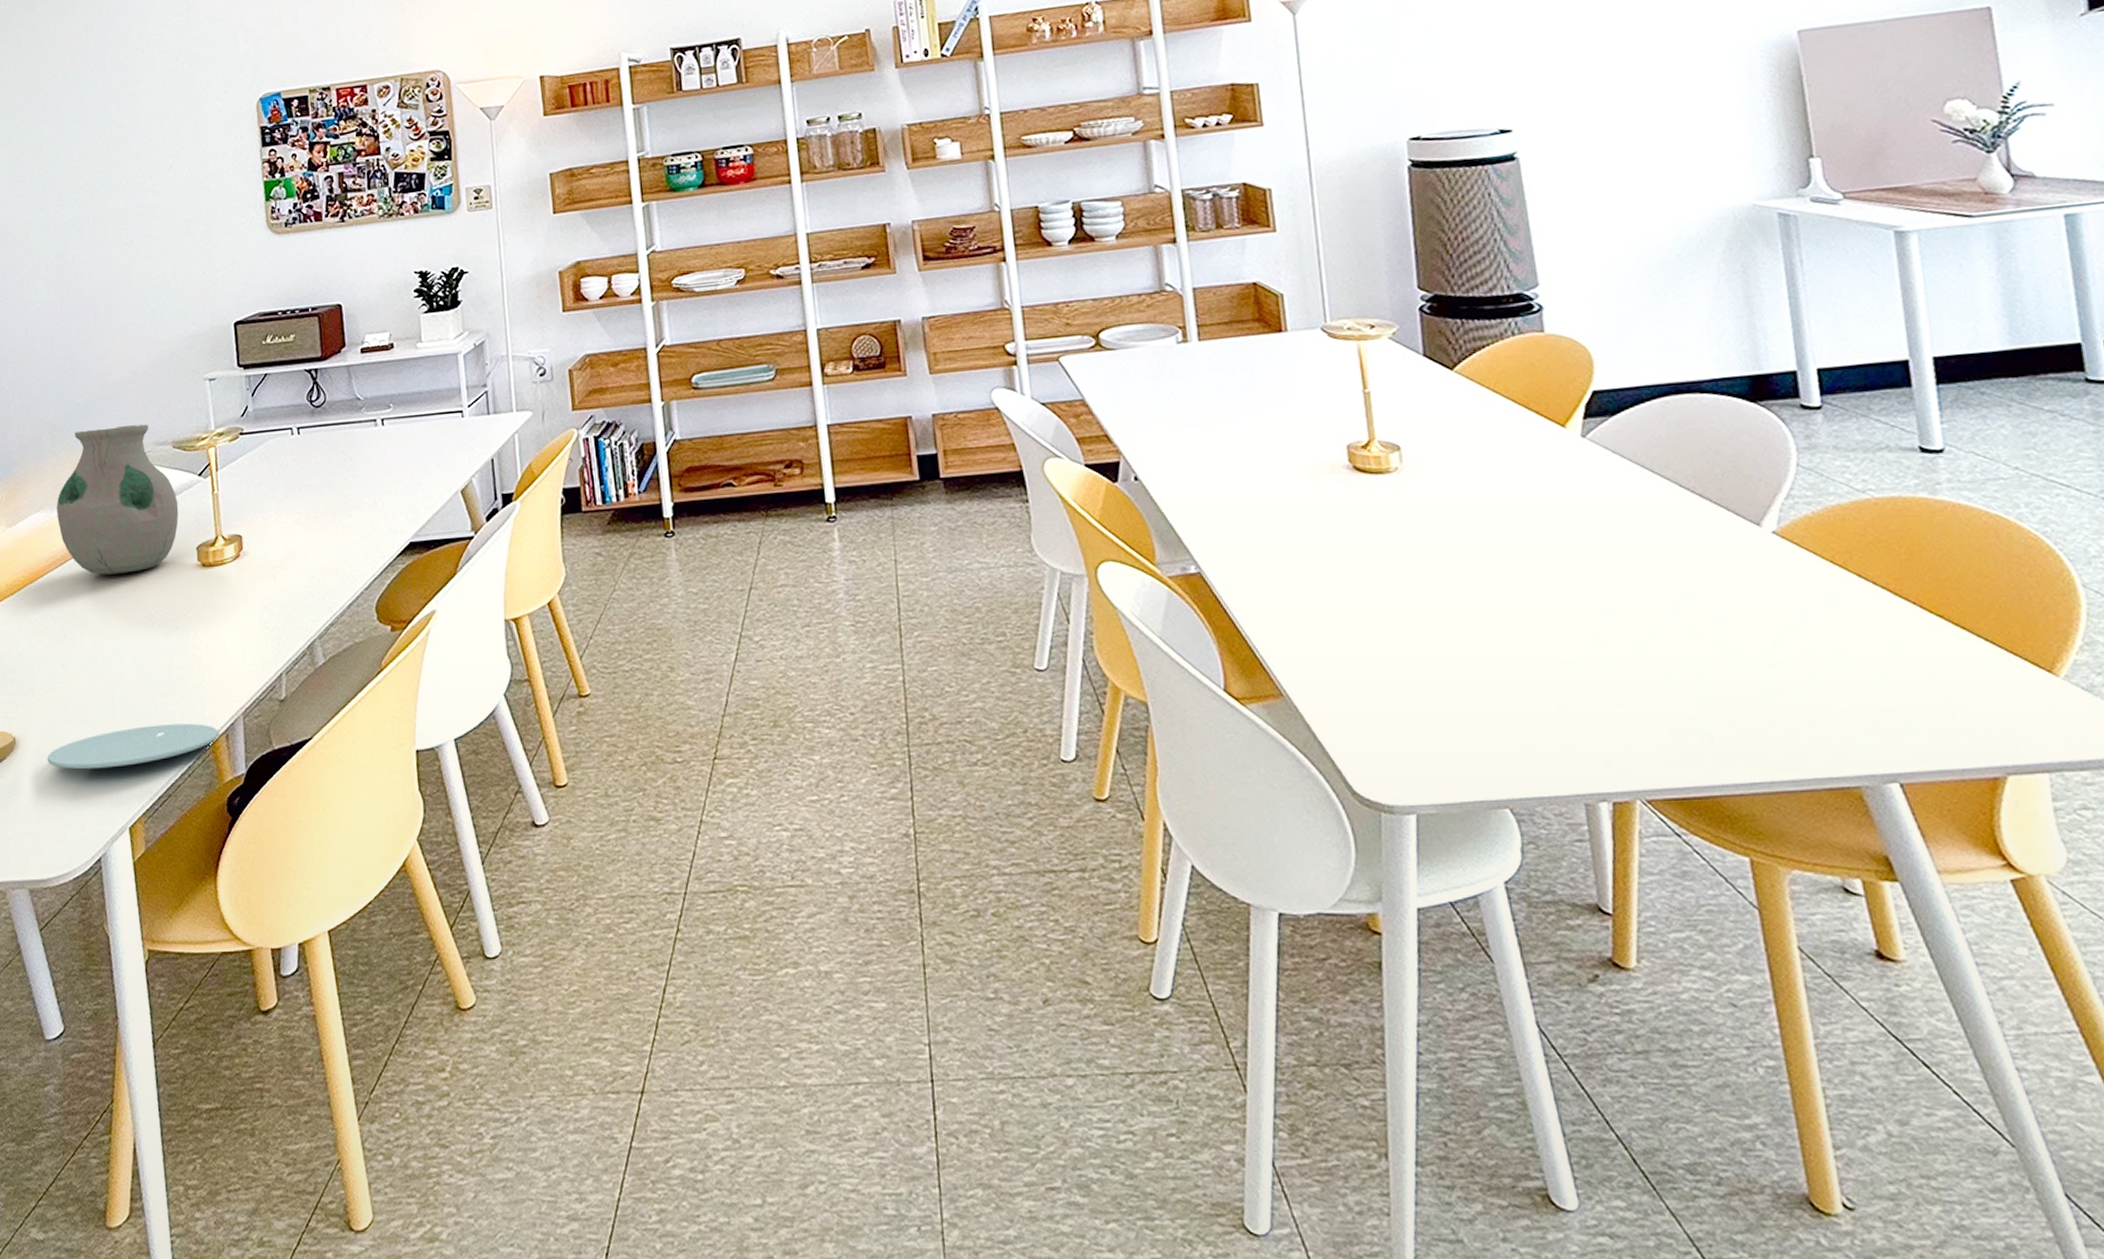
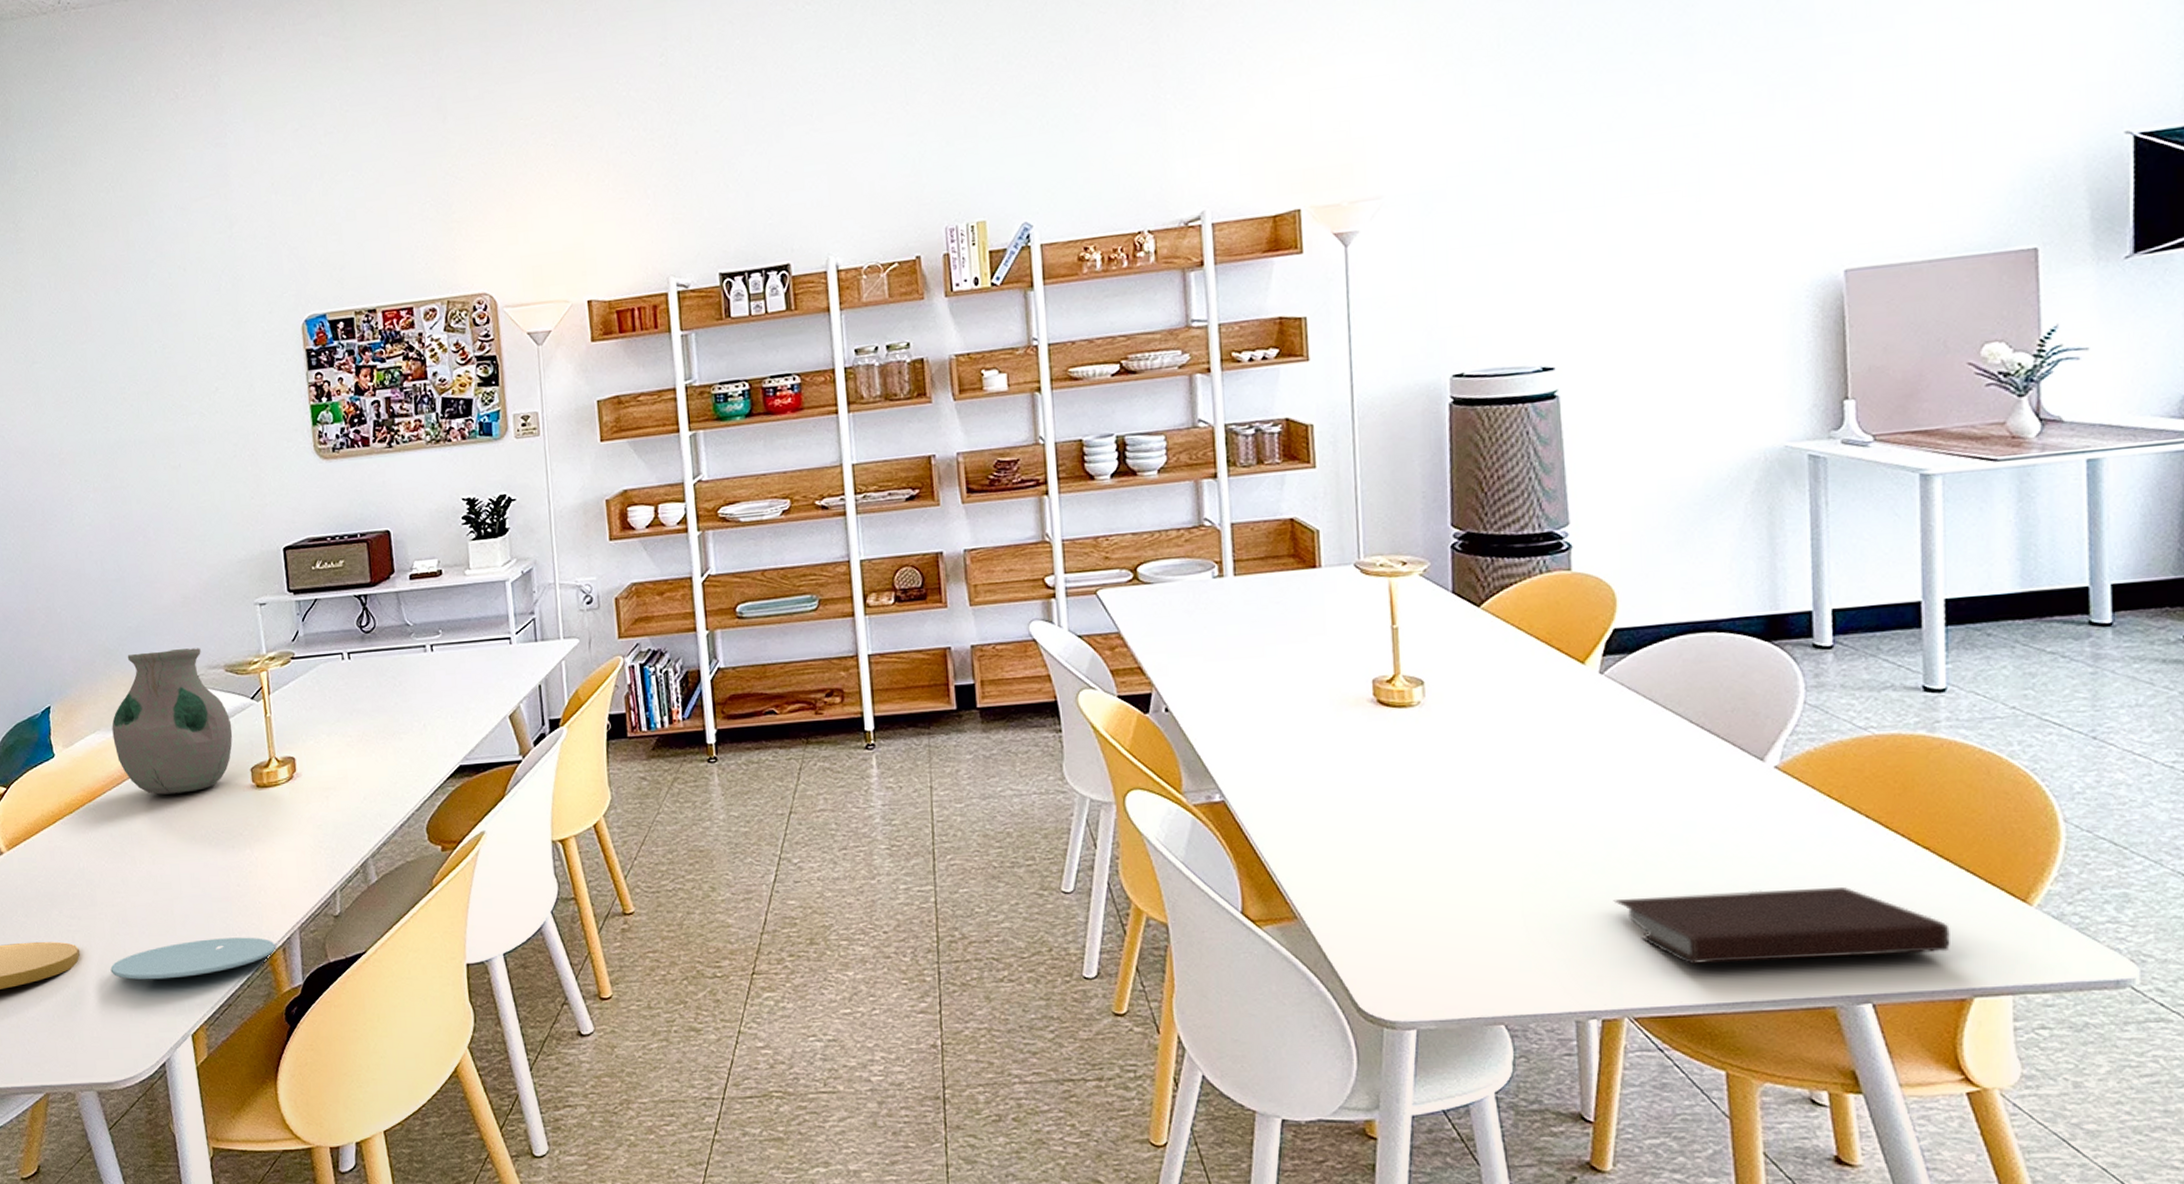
notebook: none [1614,659,1977,743] -> present [1613,887,1950,965]

